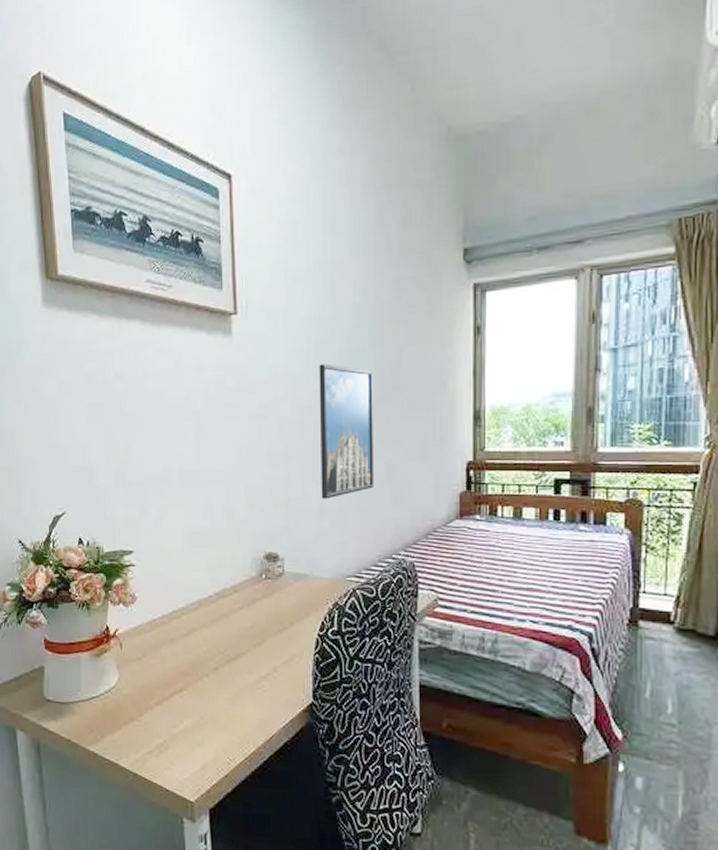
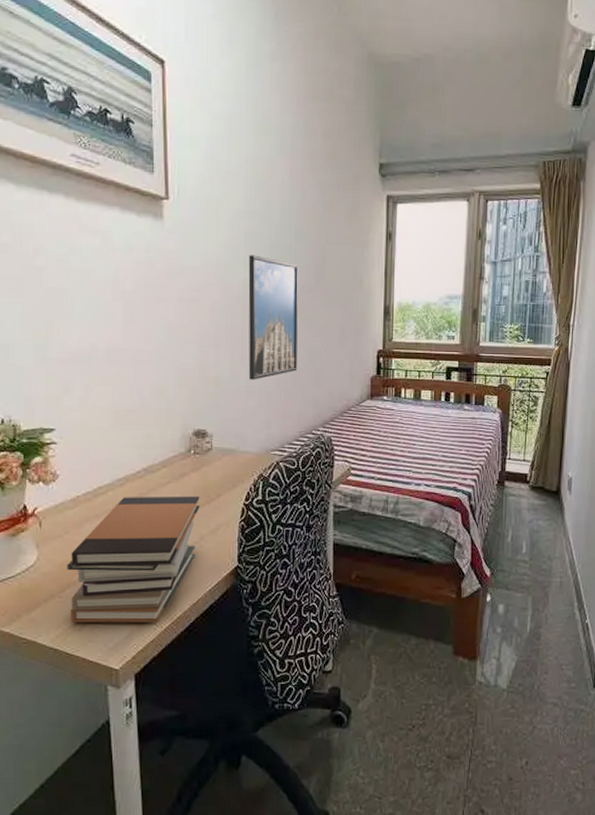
book stack: none [145,622,272,756] -> present [67,496,200,623]

